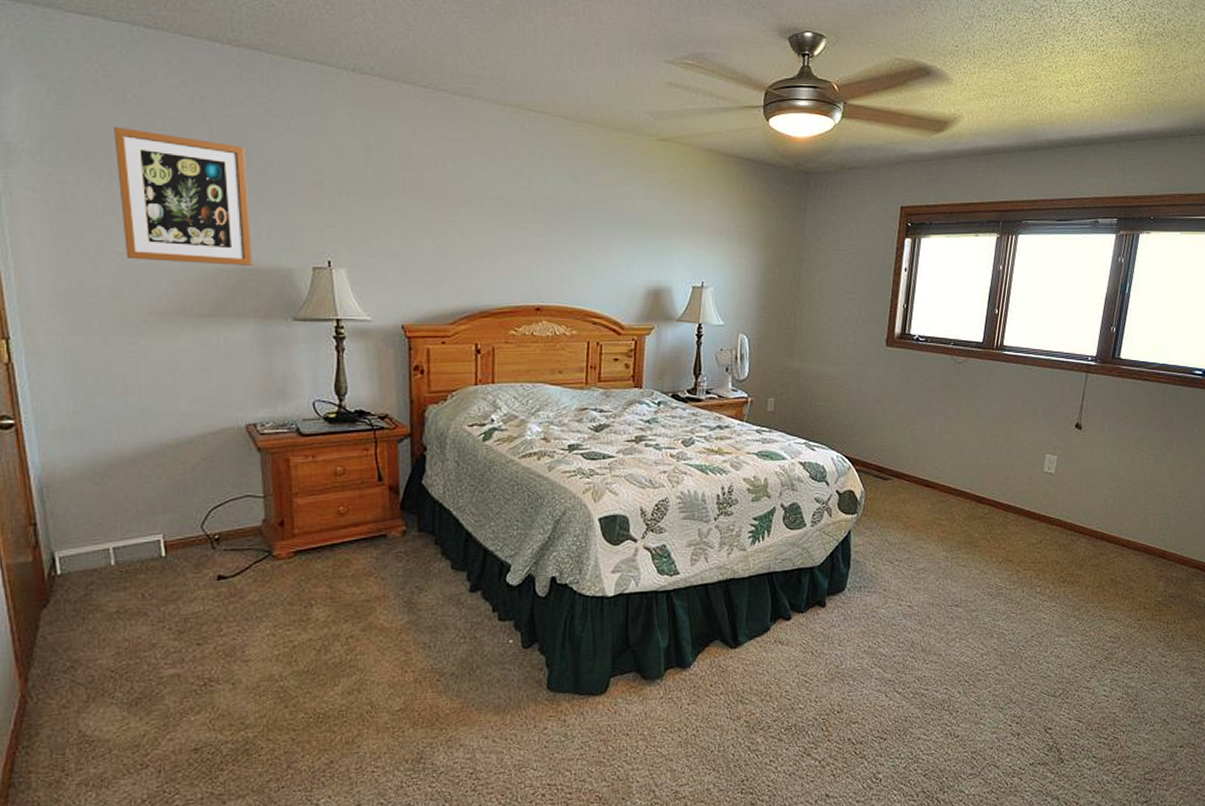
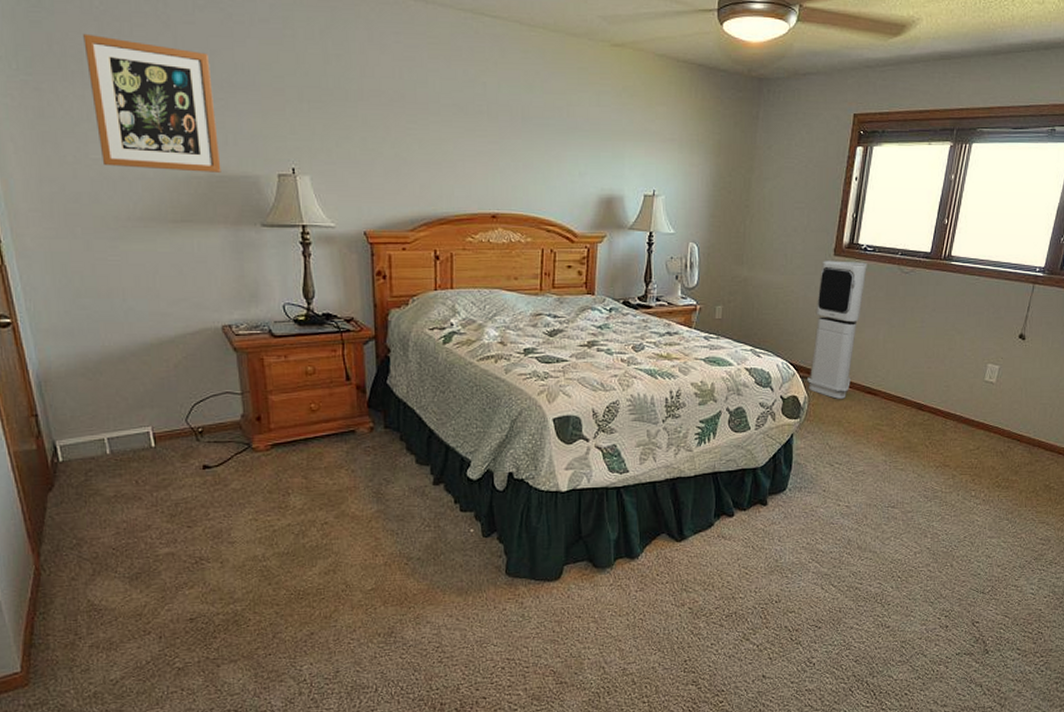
air purifier: none [862,351,920,493] -> present [806,261,867,399]

